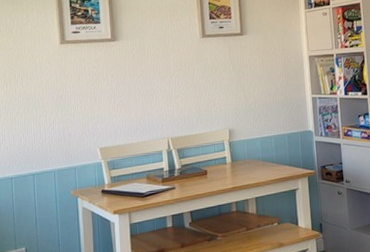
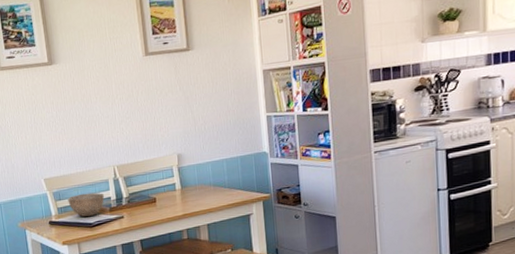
bowl: none [121,163,158,187] -> present [67,192,105,218]

